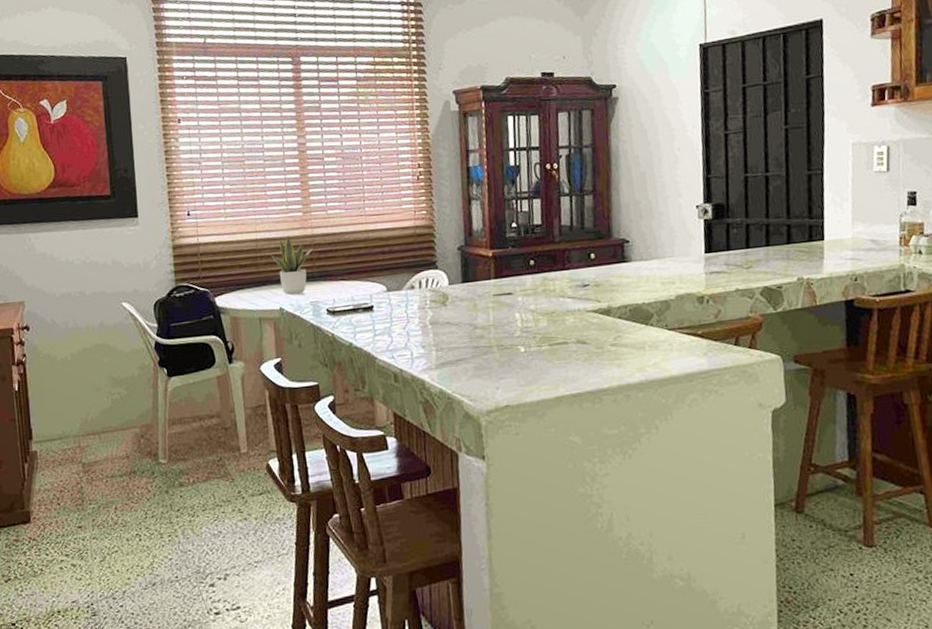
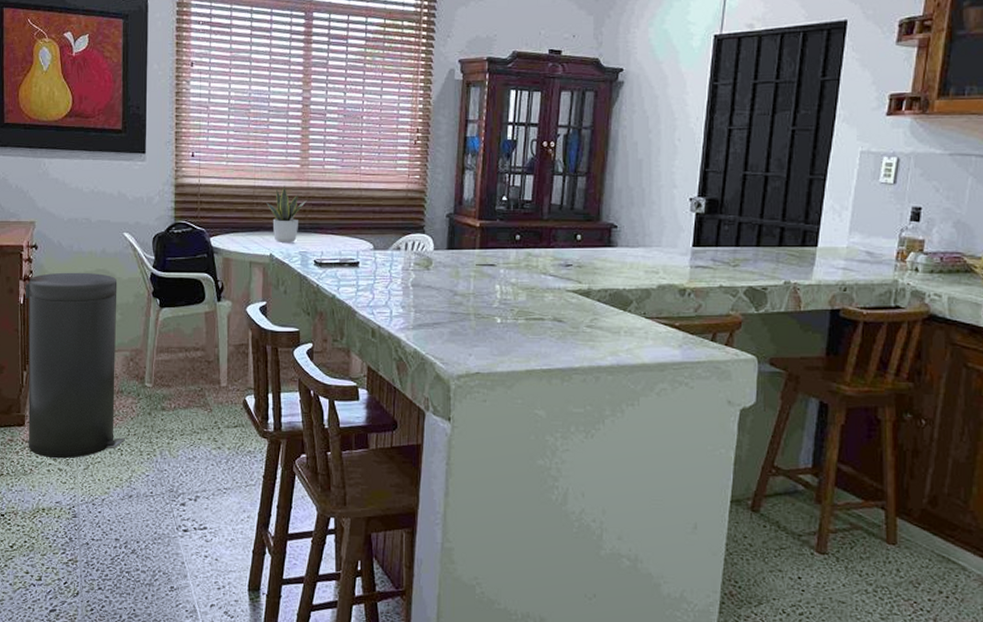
pedal bin: none [18,348,144,554] -> present [25,272,126,458]

